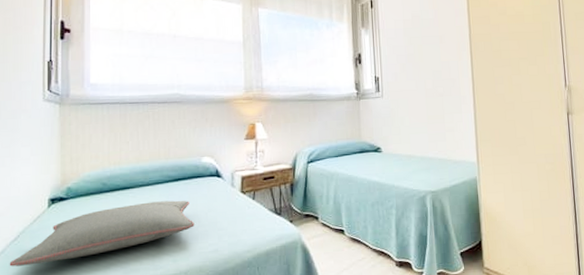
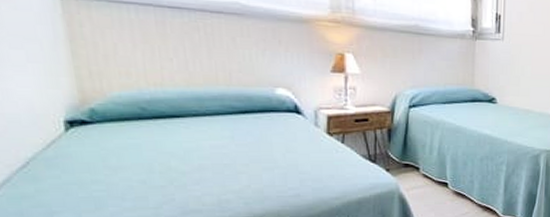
pillow: present [9,200,195,267] -> none [20,135,270,198]

